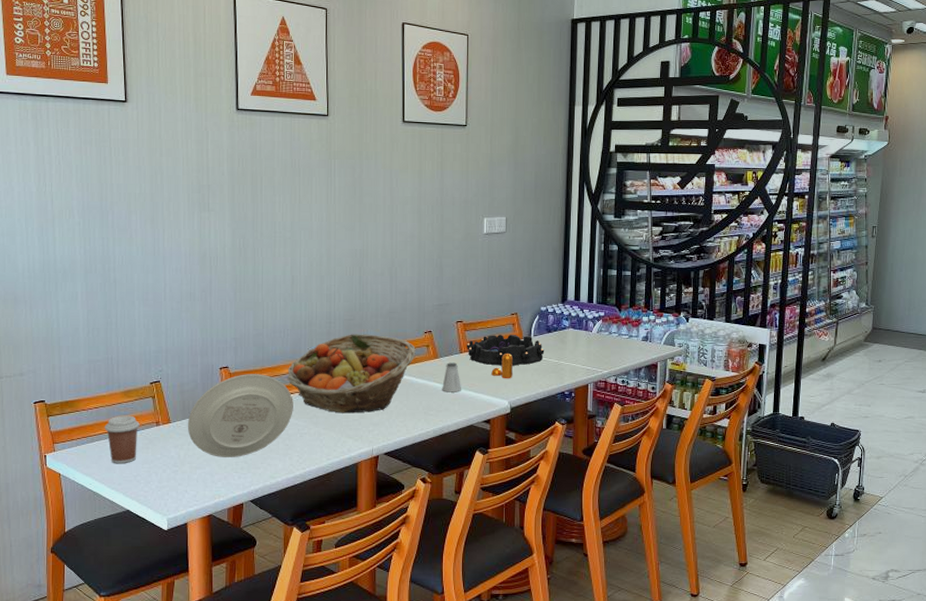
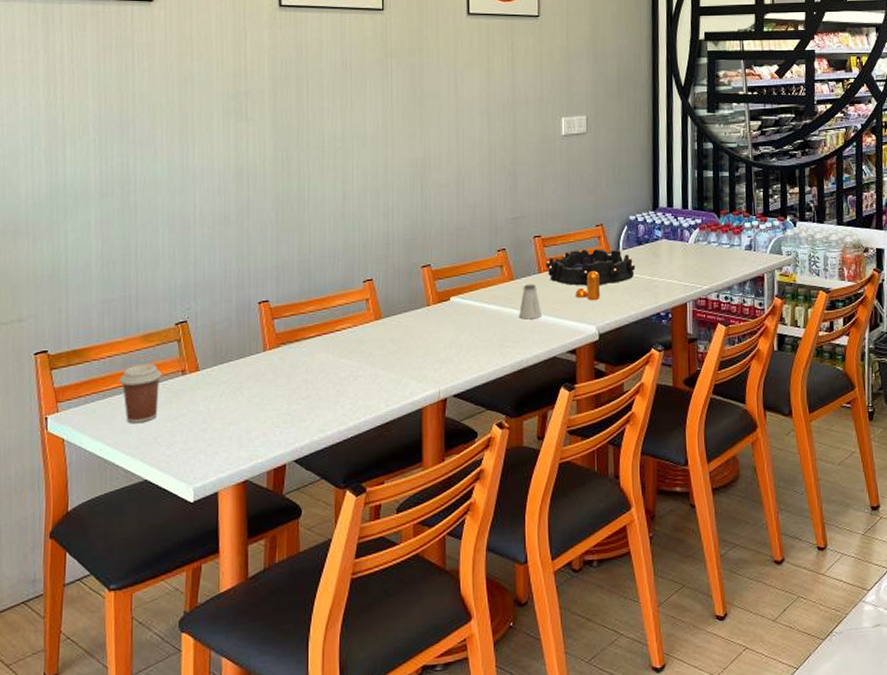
plate: present [187,374,293,457] -> none [219,307,346,410]
fruit basket: present [287,334,416,413] -> none [338,255,488,350]

